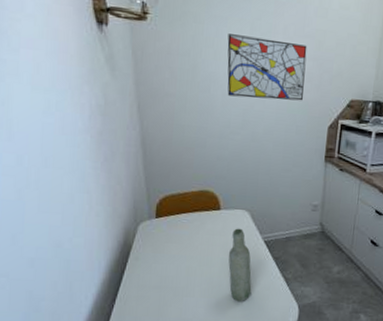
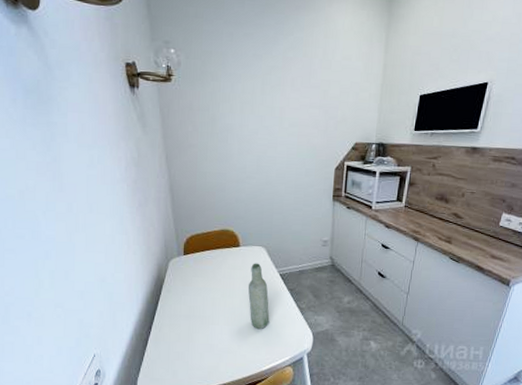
wall art: present [227,34,307,101] -> none [241,89,314,146]

